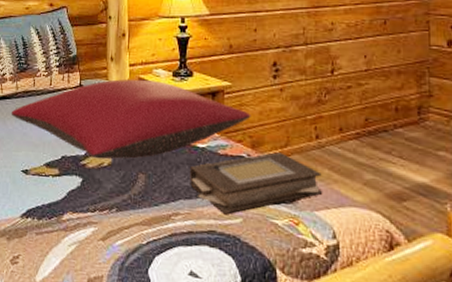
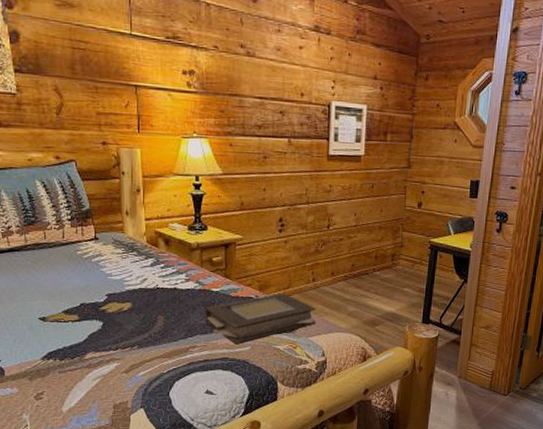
pillow: present [10,79,251,159] -> none [21,232,259,305]

